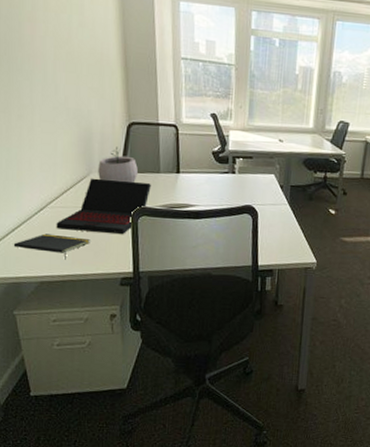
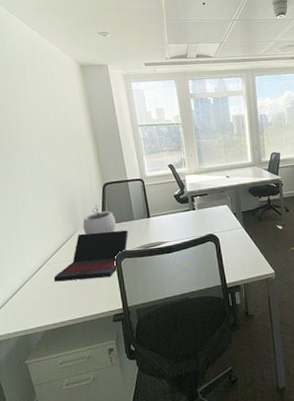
notepad: present [13,233,90,260] -> none [19,286,84,308]

